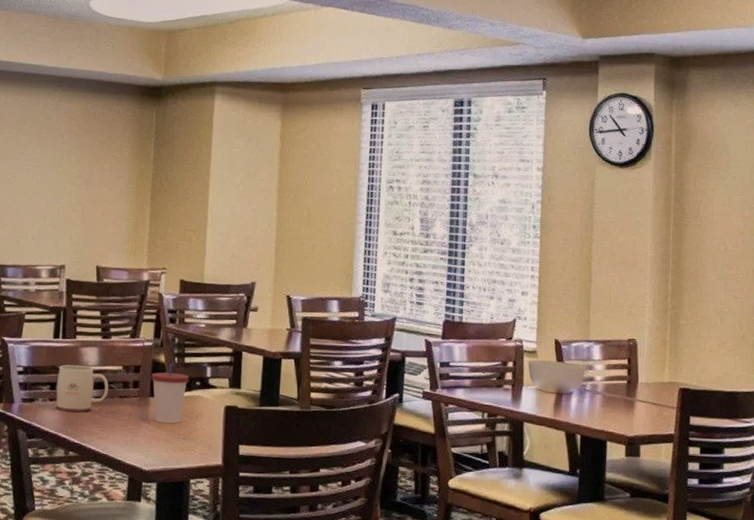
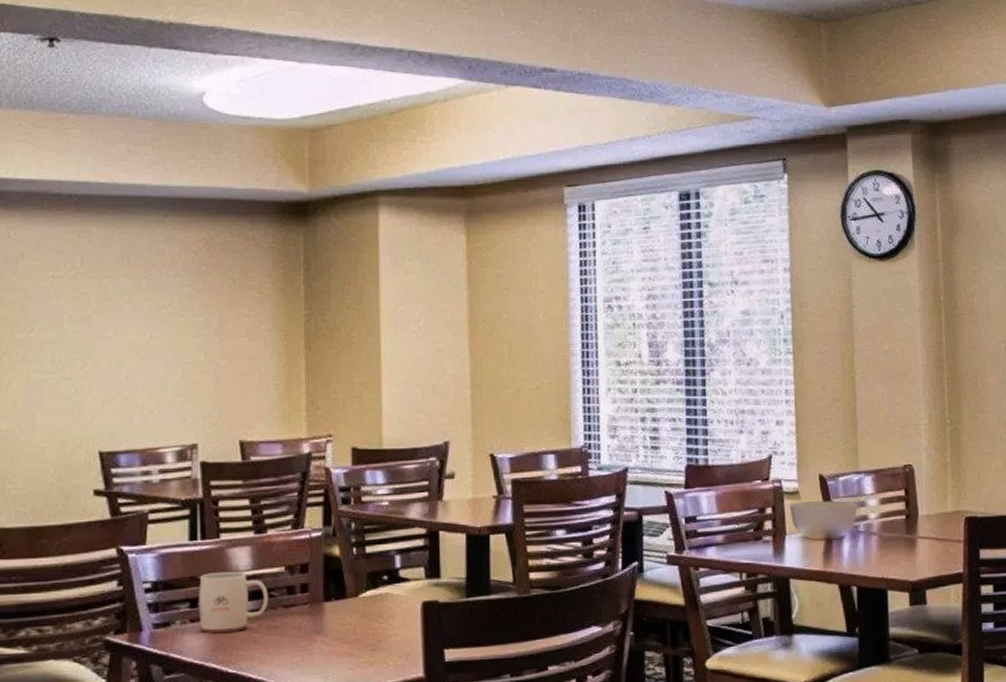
cup: present [151,363,189,424] -> none [324,556,374,634]

